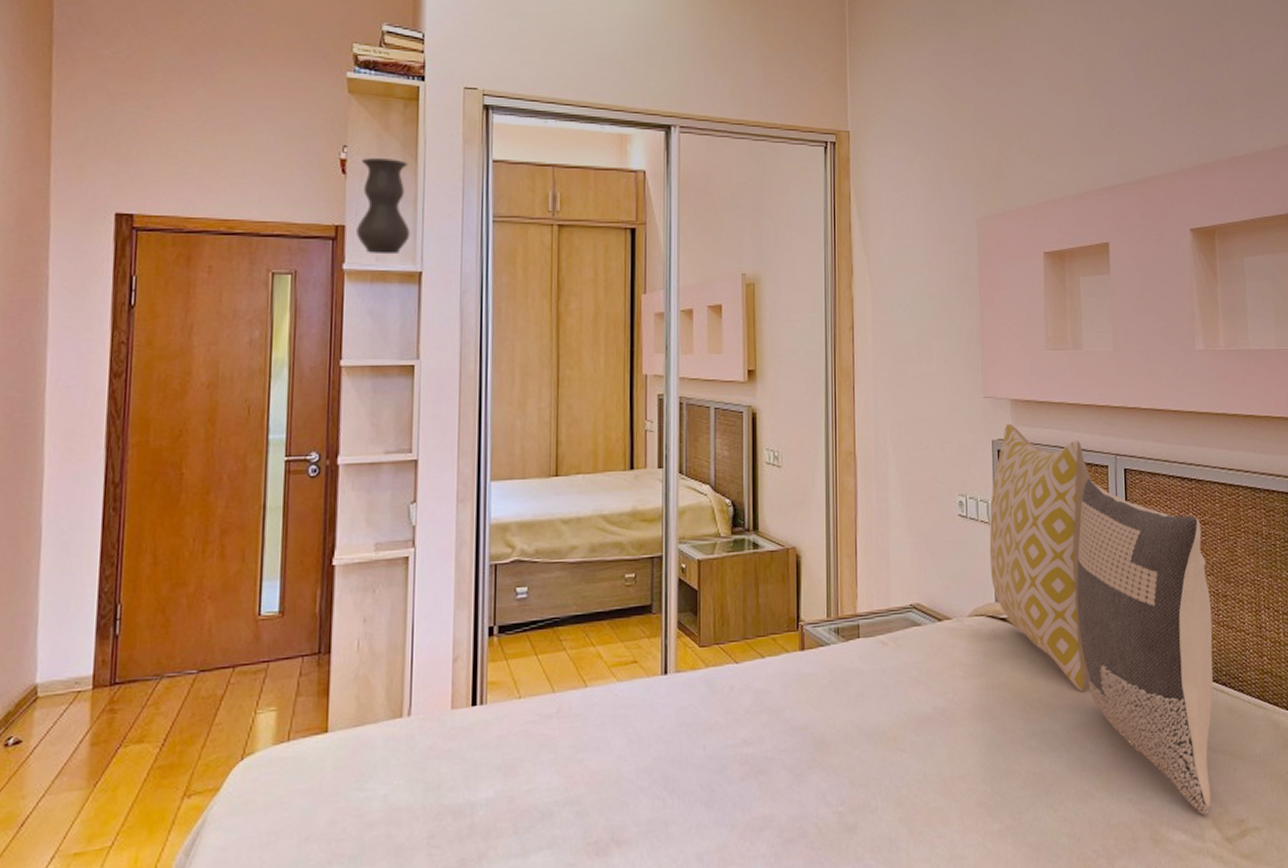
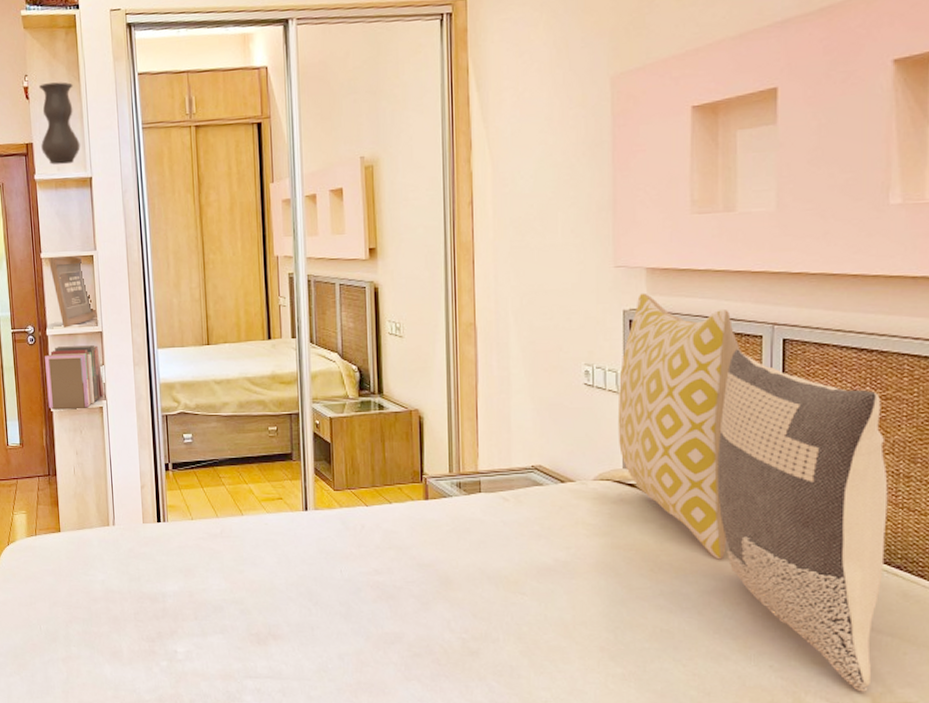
books: none [329,477,413,563] -> present [45,345,105,410]
picture frame: none [350,364,413,455] -> present [48,254,97,328]

